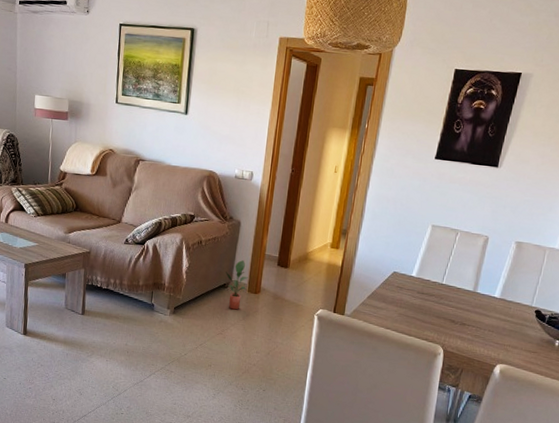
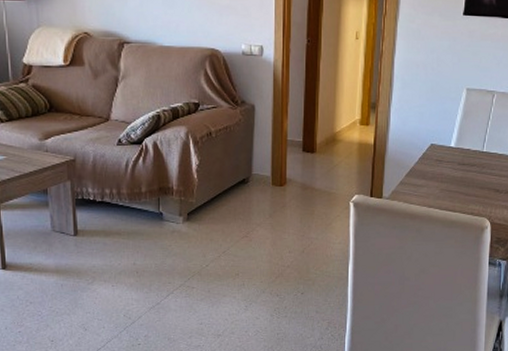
potted plant: present [226,259,248,310] -> none [244,149,270,207]

